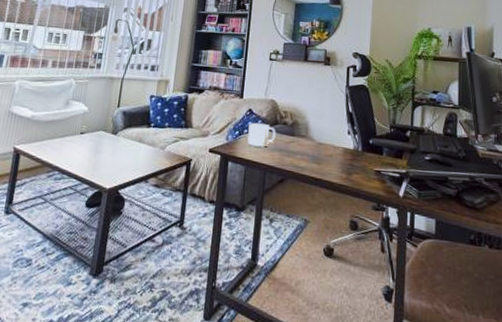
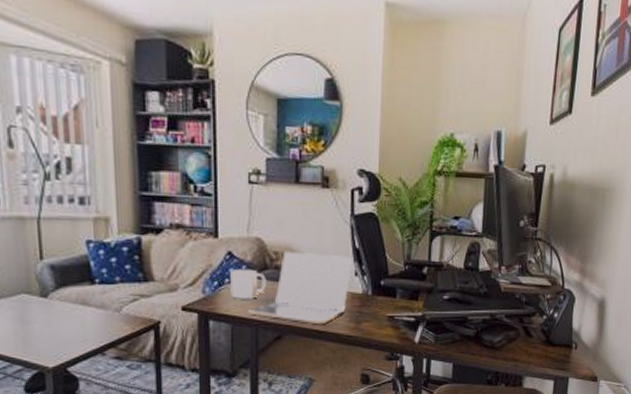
laptop: none [259,111,347,174] -> present [248,251,354,325]

